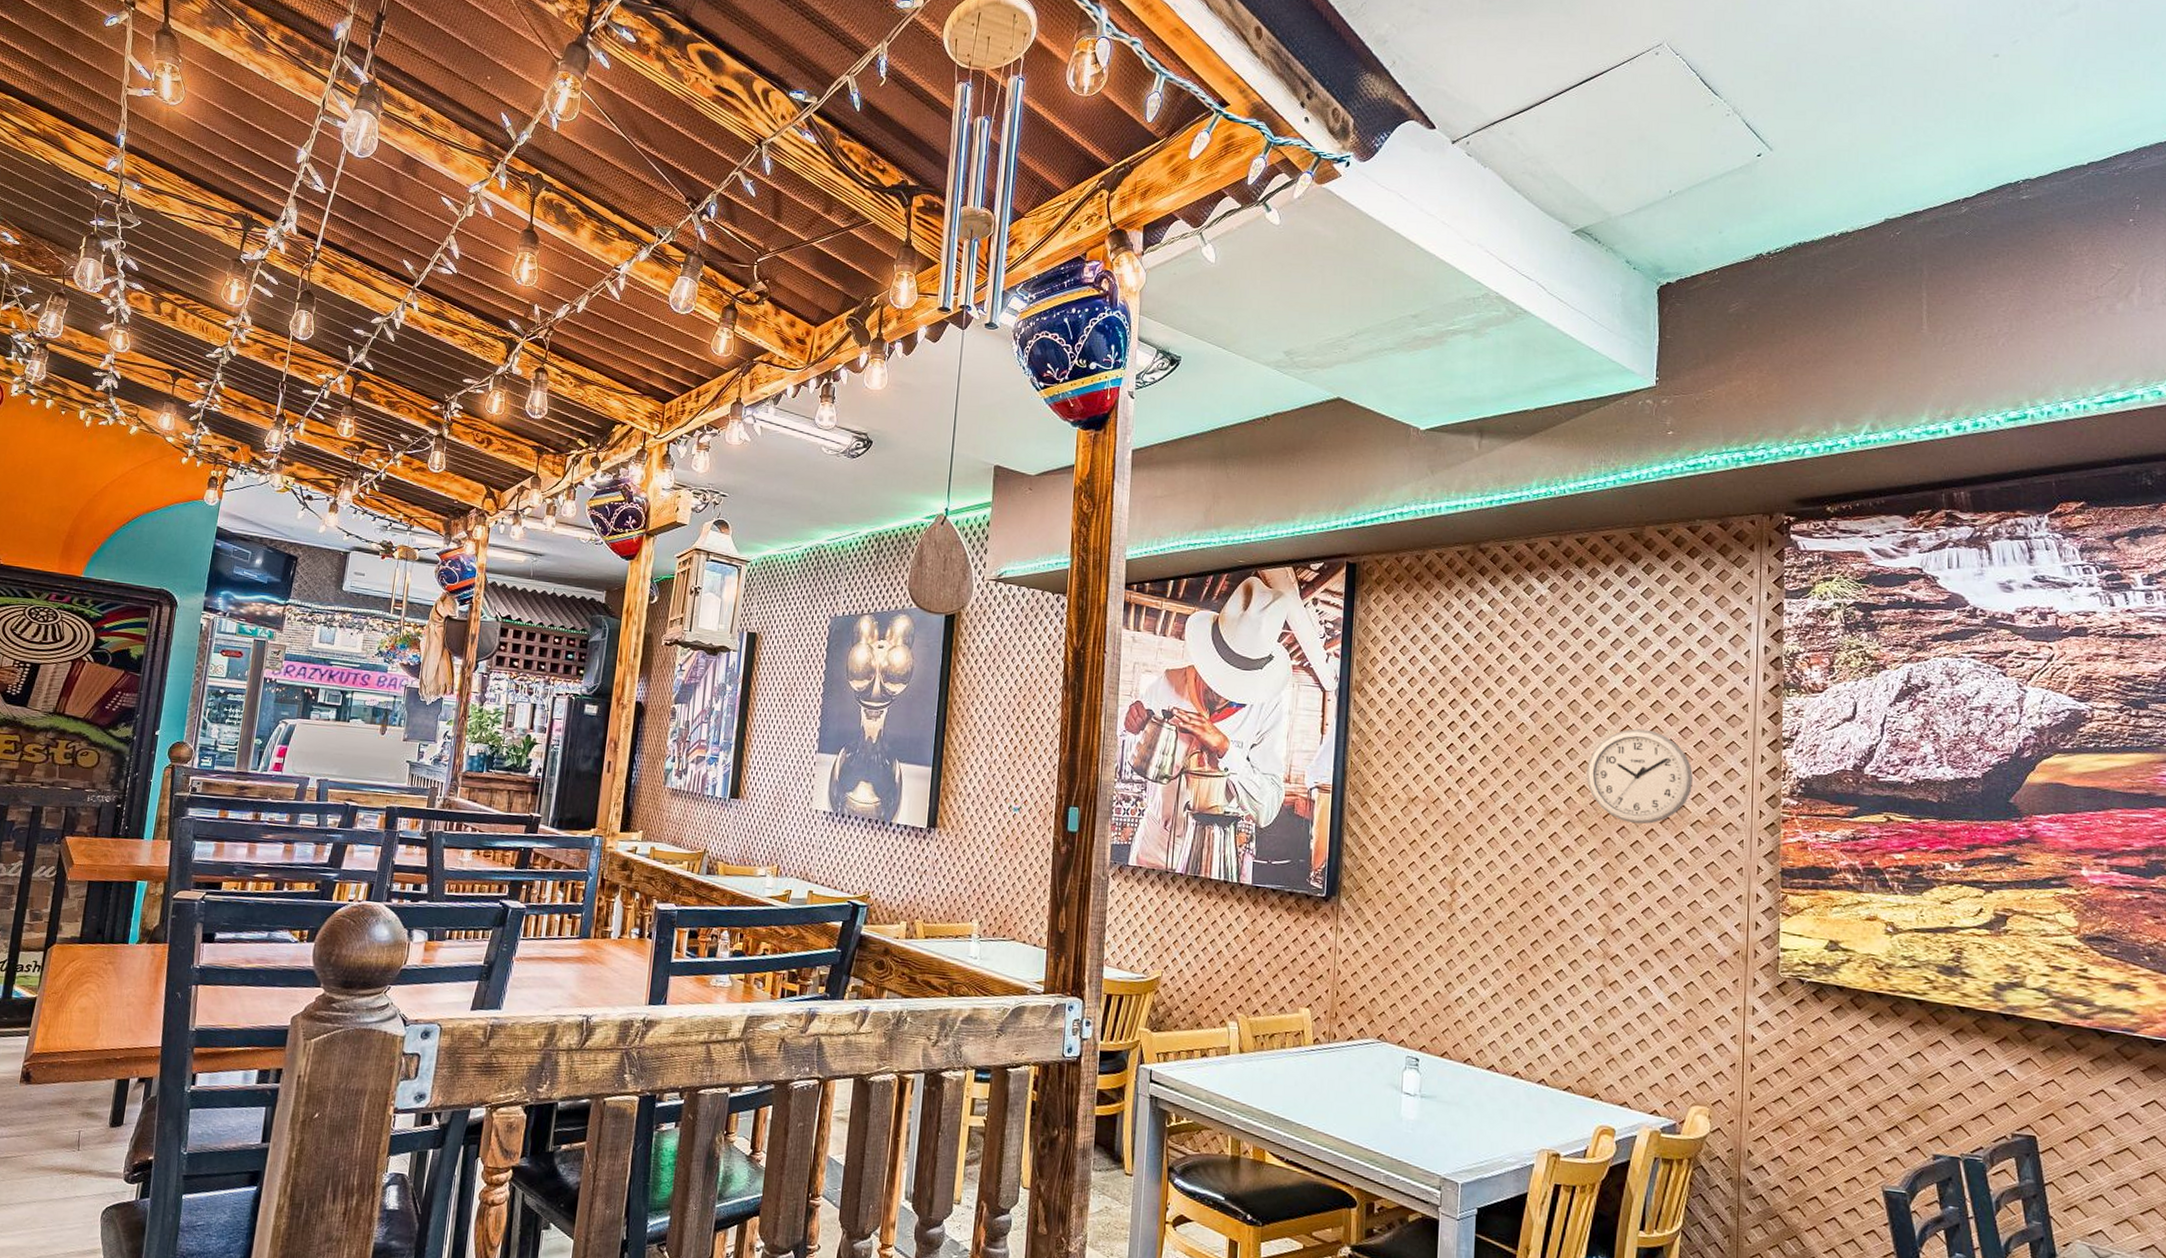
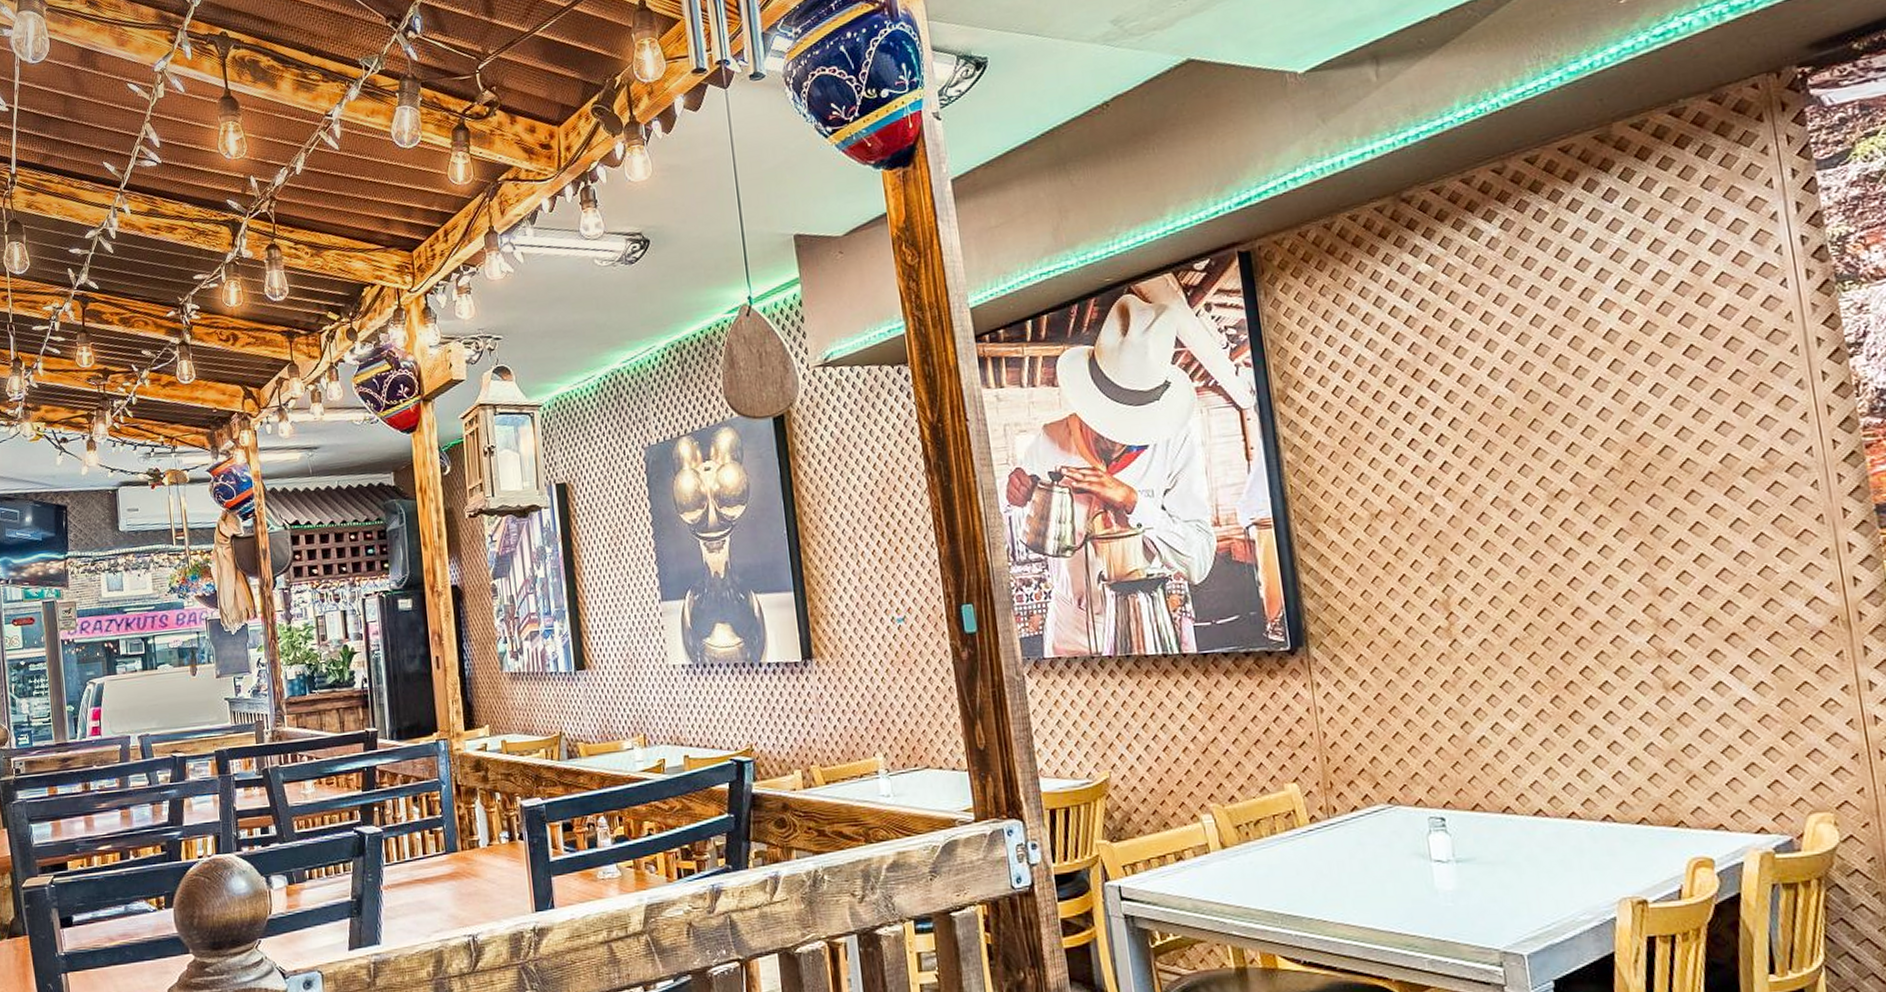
wall clock: present [1586,728,1694,825] -> none [1591,370,1737,489]

